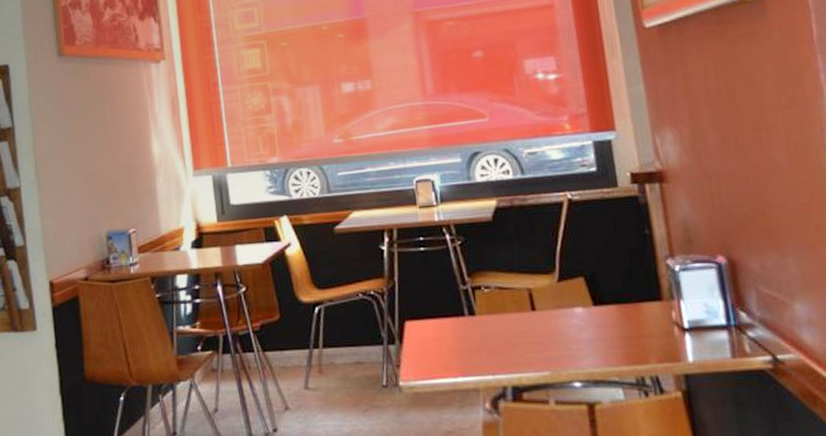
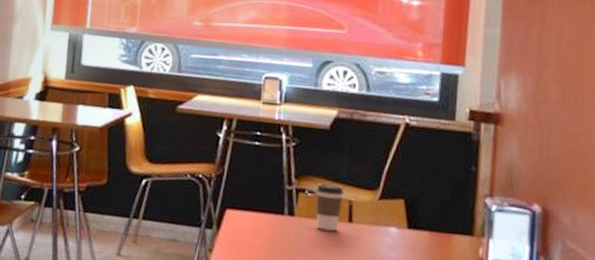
coffee cup: none [491,275,522,324] -> present [315,183,344,231]

